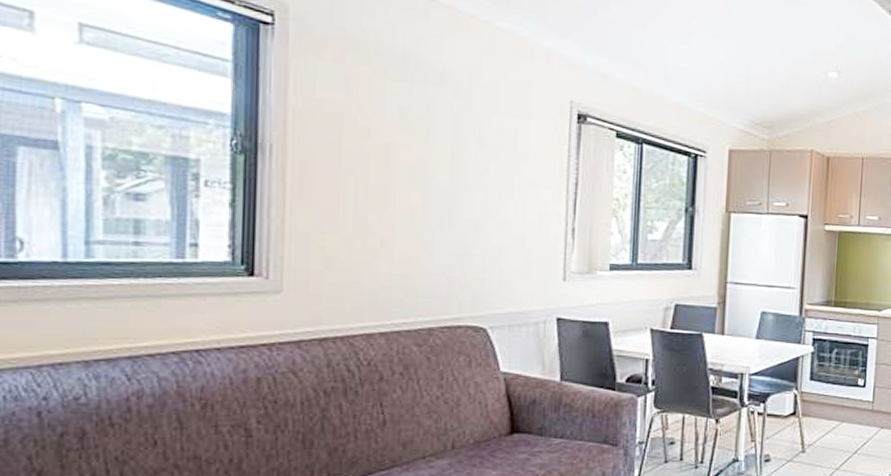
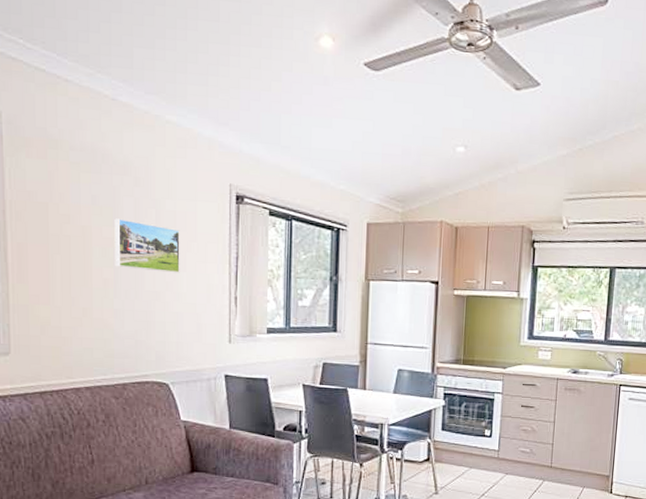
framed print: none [425,134,508,200] -> present [114,218,180,273]

